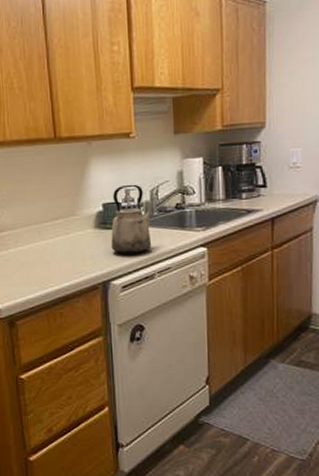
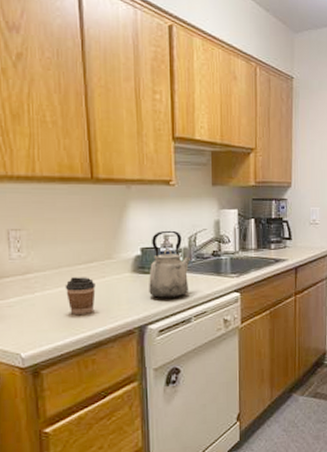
coffee cup: none [34,234,61,270] -> present [65,277,96,315]

